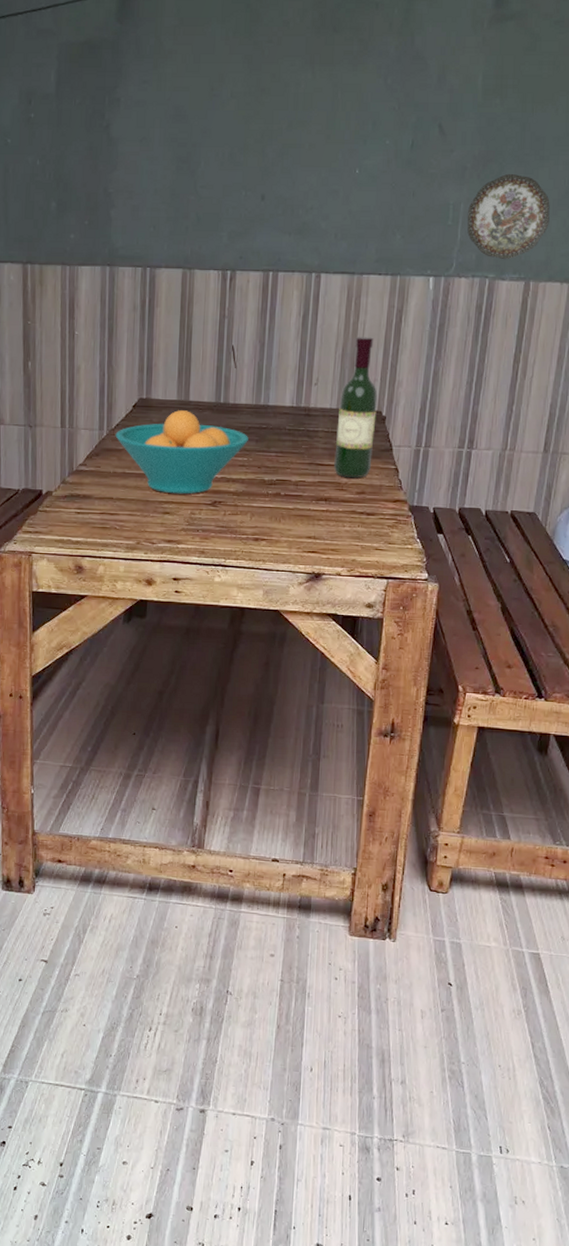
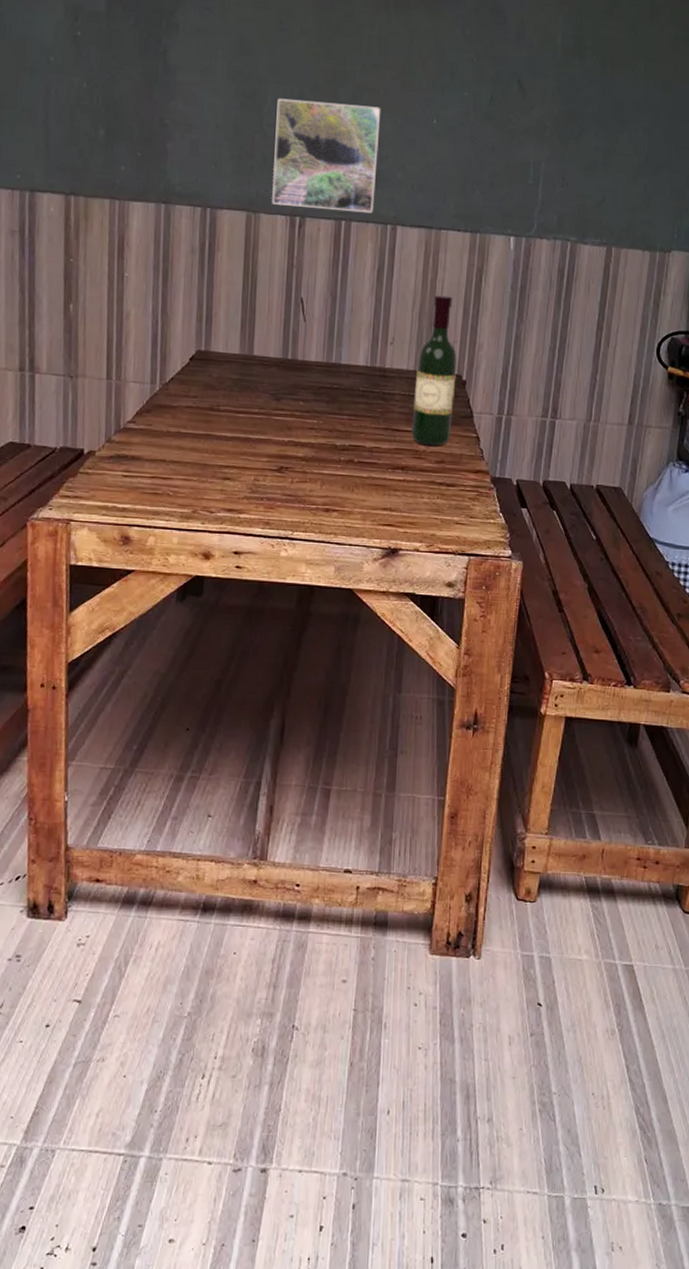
fruit bowl: present [115,410,248,494] -> none [169,365,319,458]
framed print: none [205,160,306,263] -> present [272,98,381,214]
decorative plate: present [467,173,550,260] -> none [547,135,631,224]

